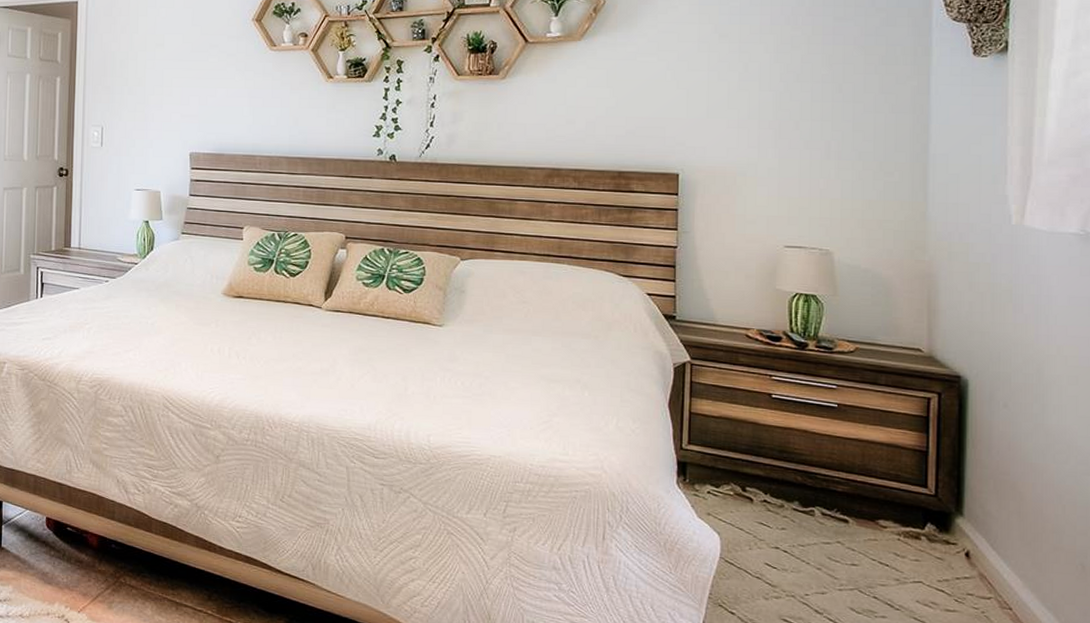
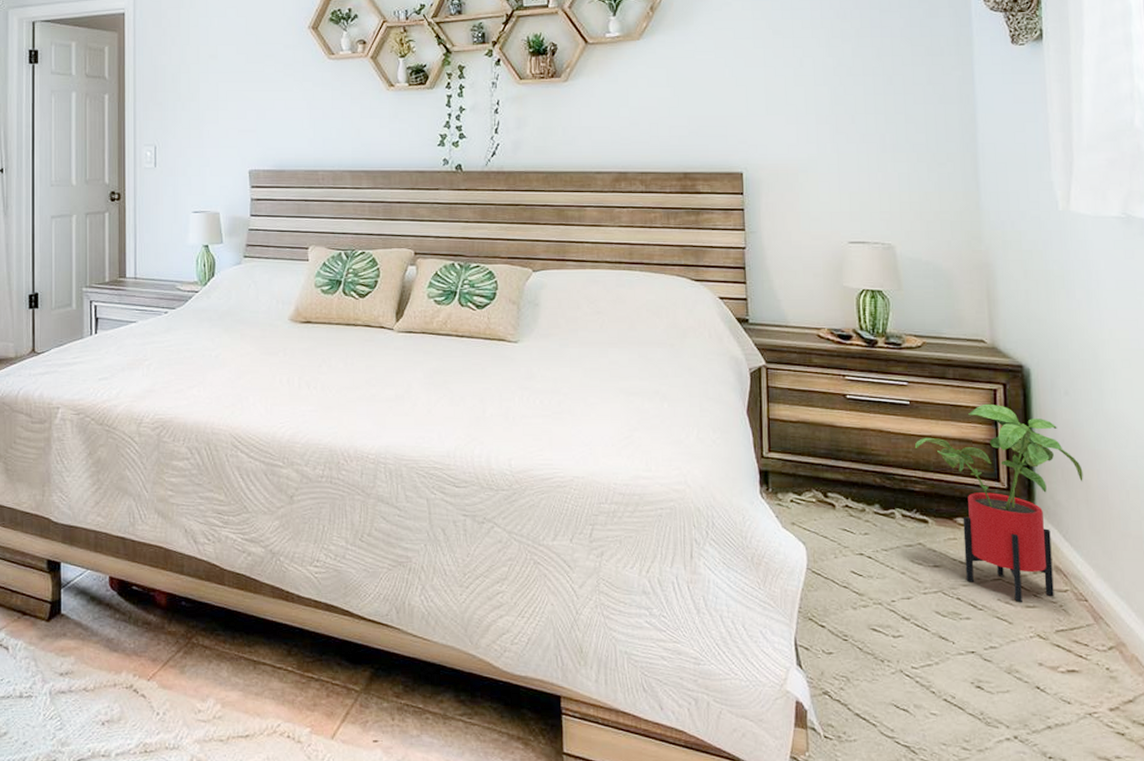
house plant: none [839,411,1017,606] -> present [914,403,1083,602]

